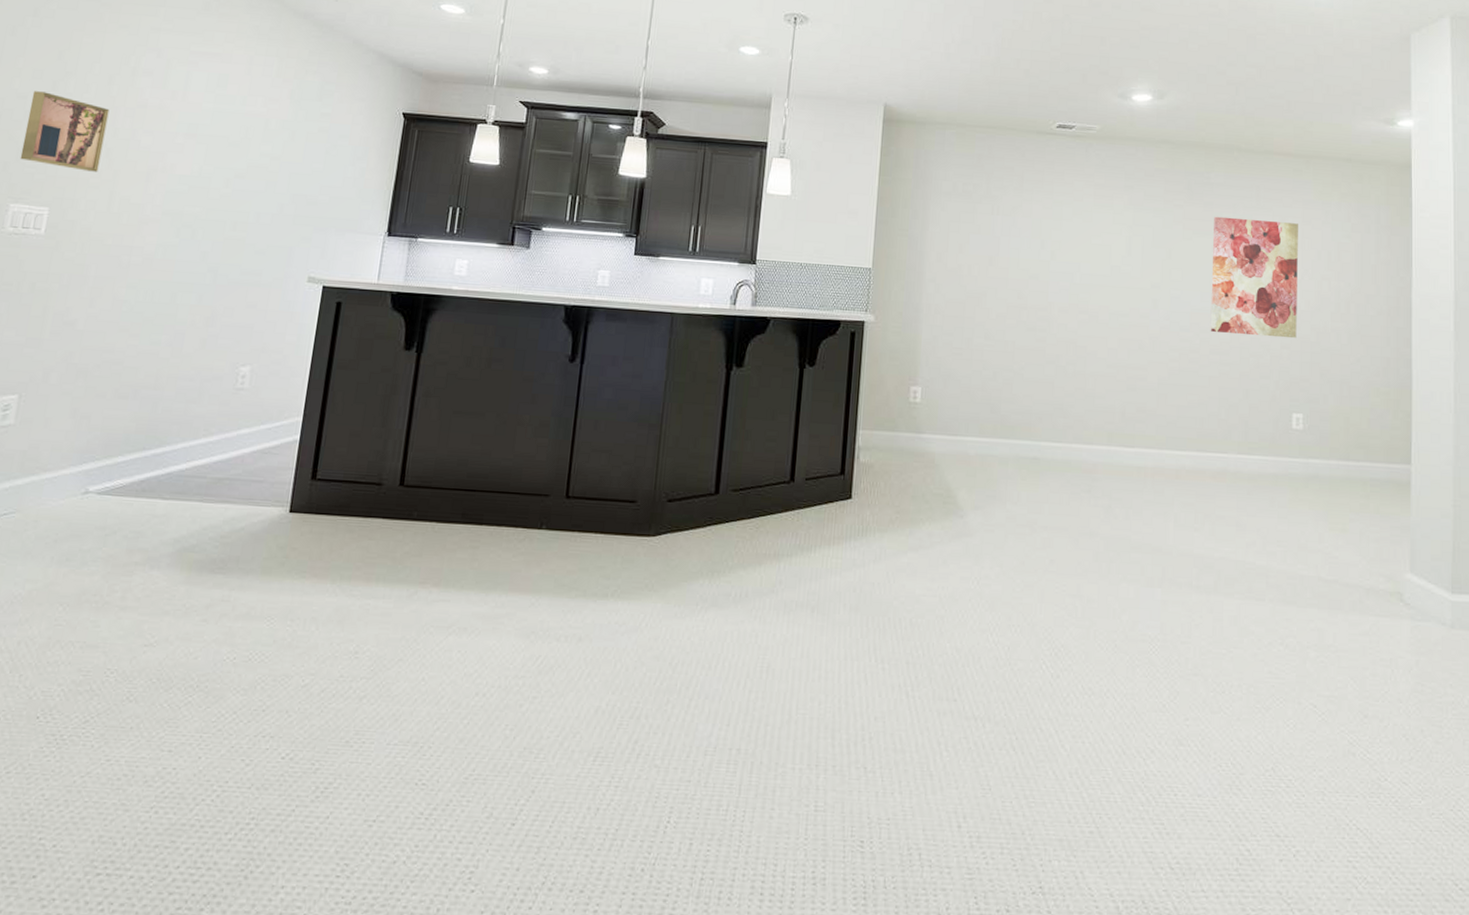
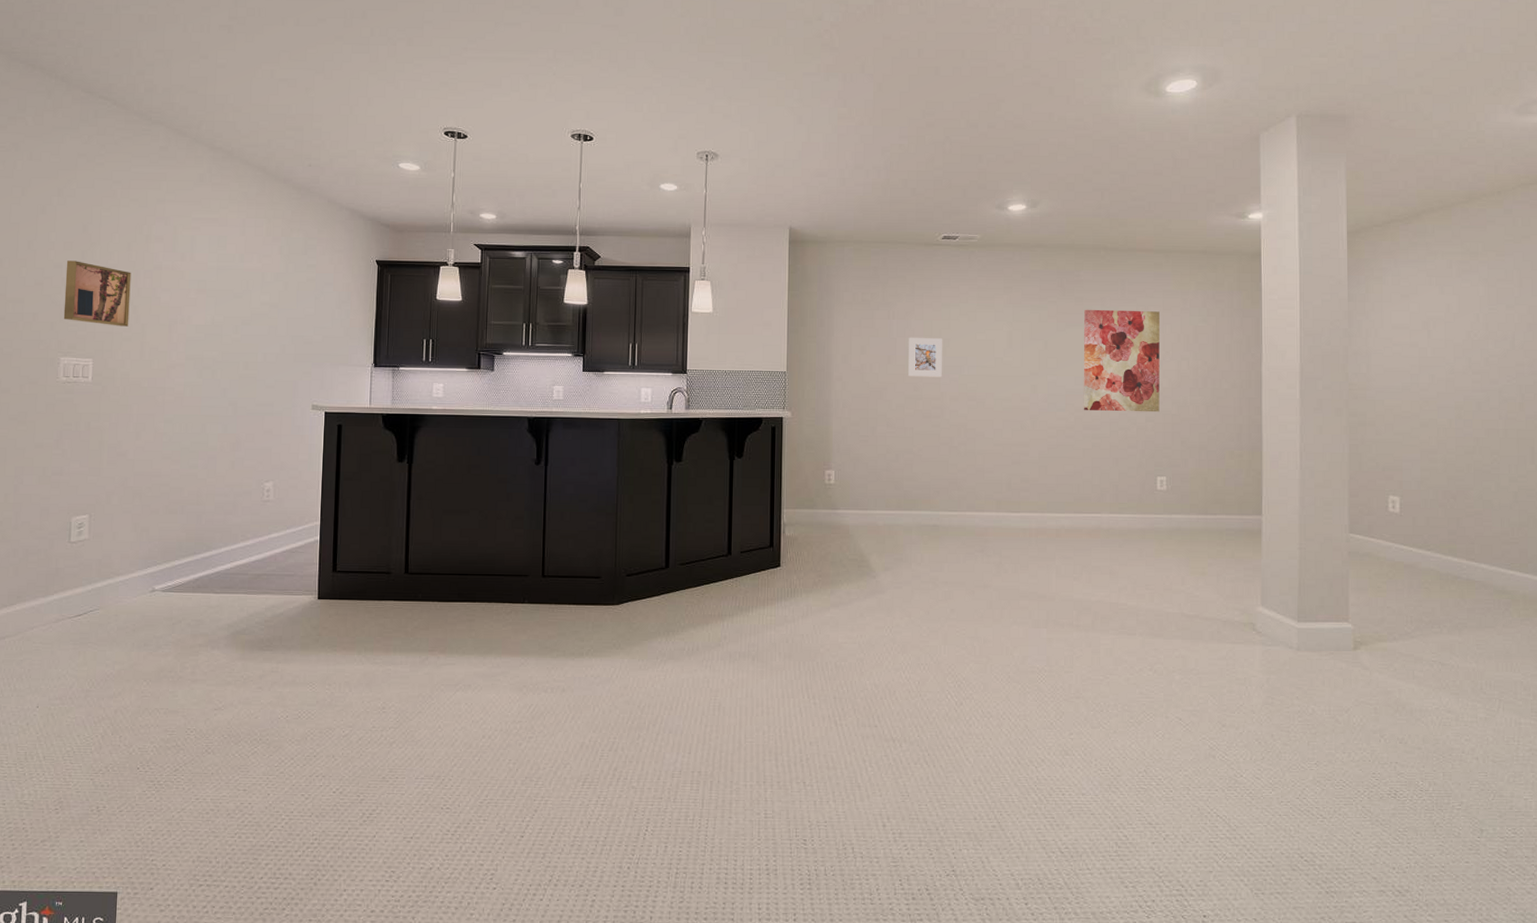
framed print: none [1012,237,1052,285] -> present [908,338,942,377]

